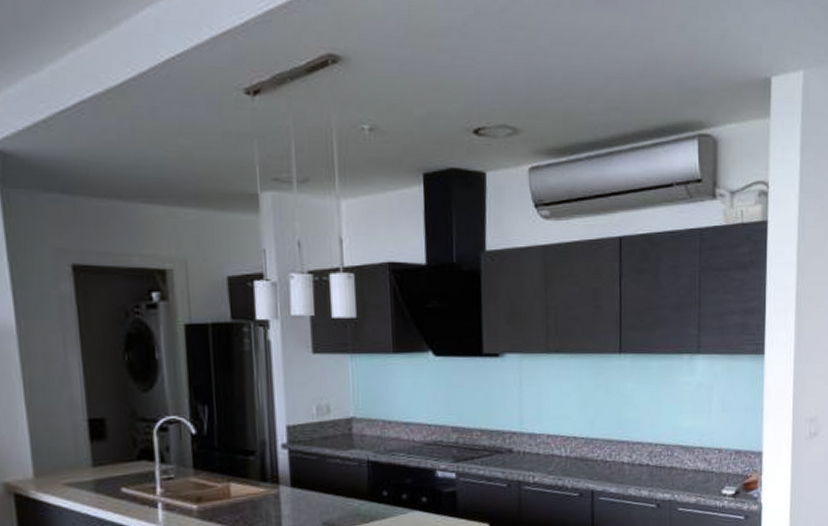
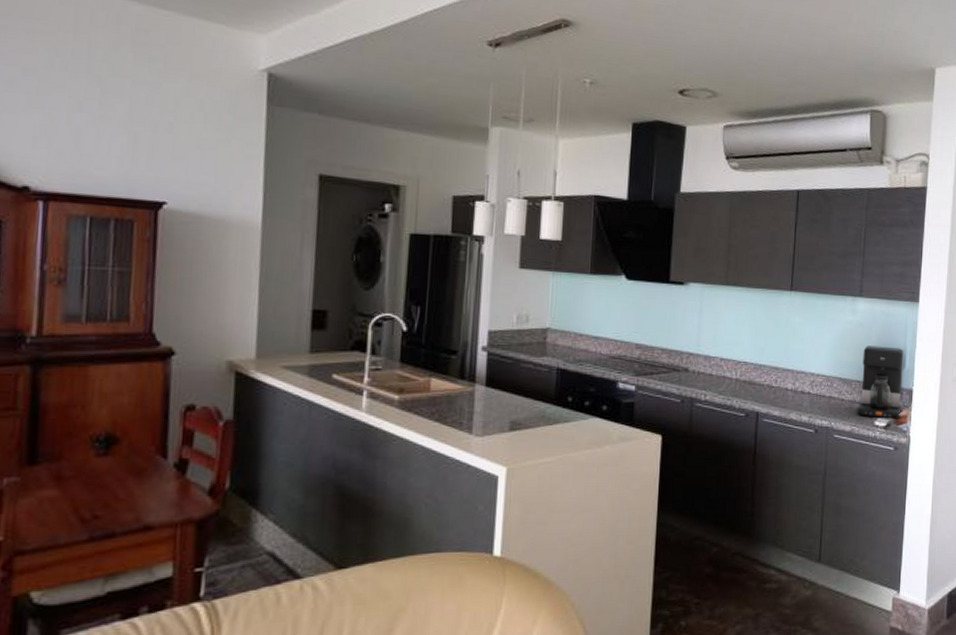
coffee maker: none [702,407,751,487] -> present [857,346,904,419]

